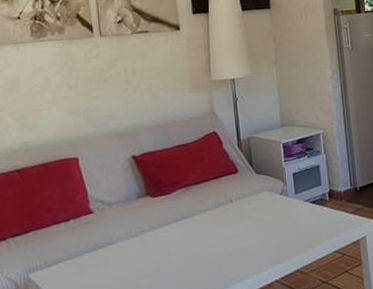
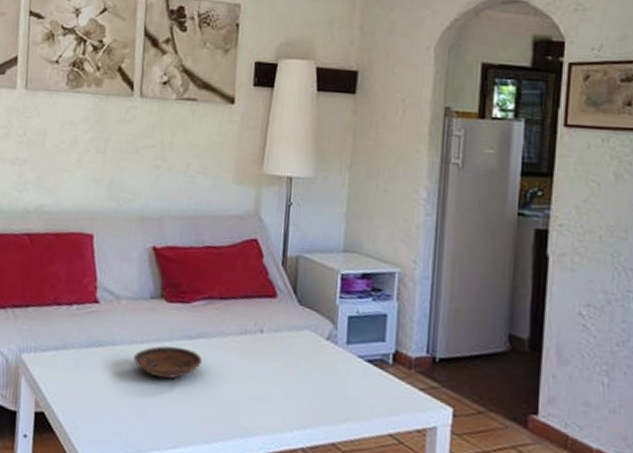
bowl: none [132,230,189,260] -> present [134,346,202,379]

